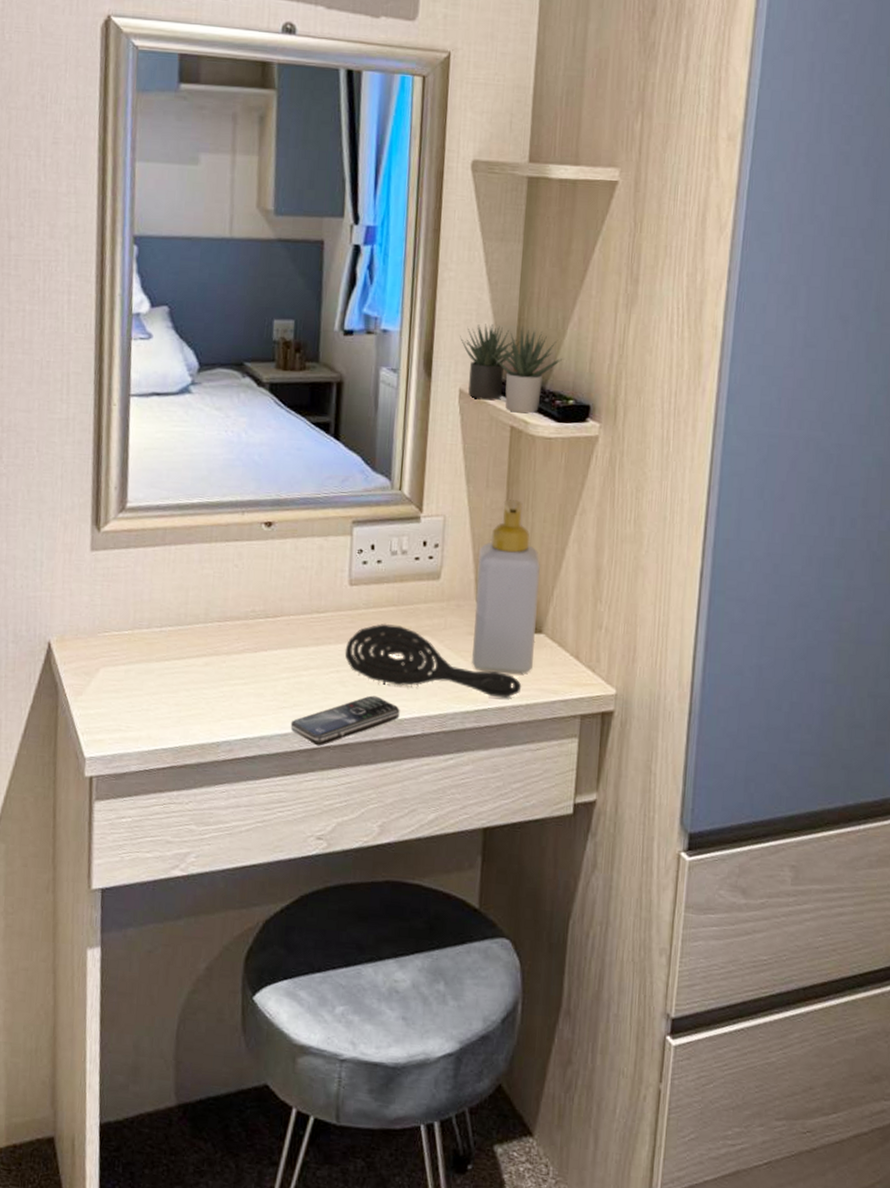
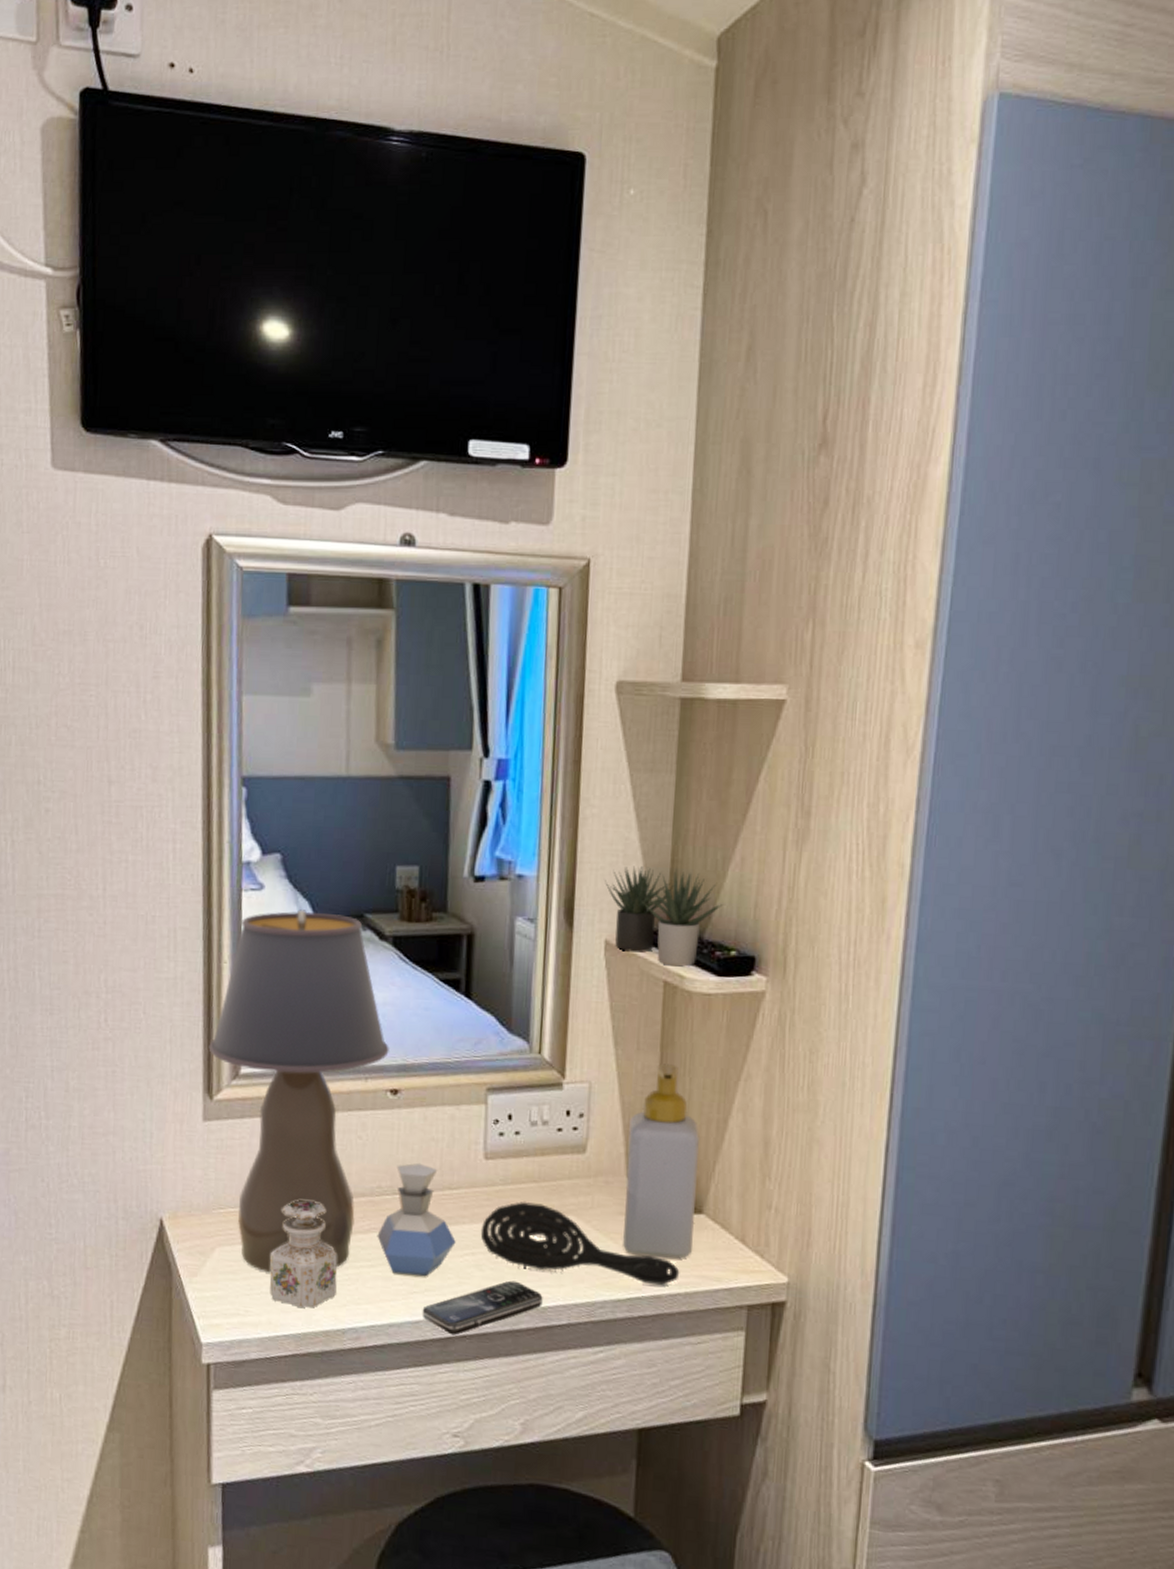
table lamp: none [97,357,265,690] -> present [208,909,389,1272]
perfume bottle: none [150,623,214,724] -> present [269,1199,337,1309]
perfume bottle: none [250,589,322,693] -> present [377,1163,456,1276]

